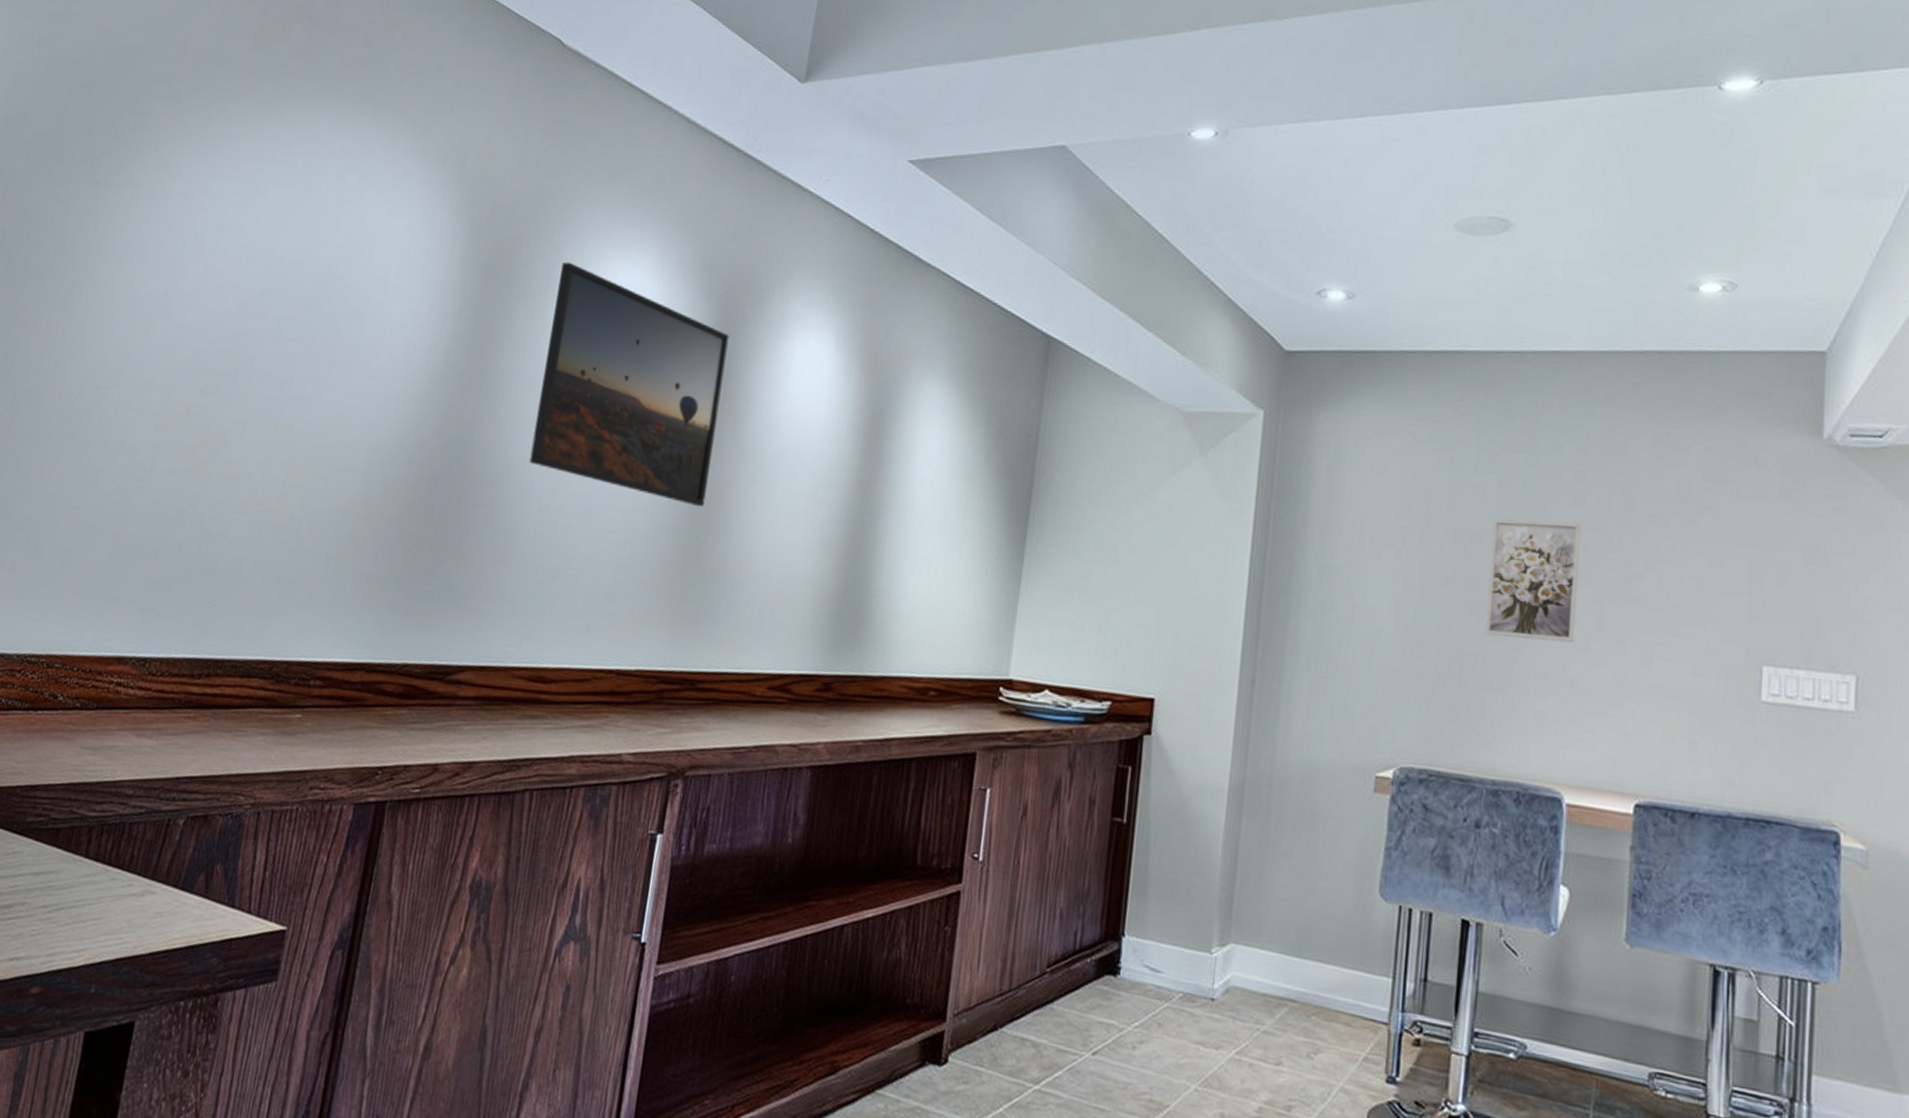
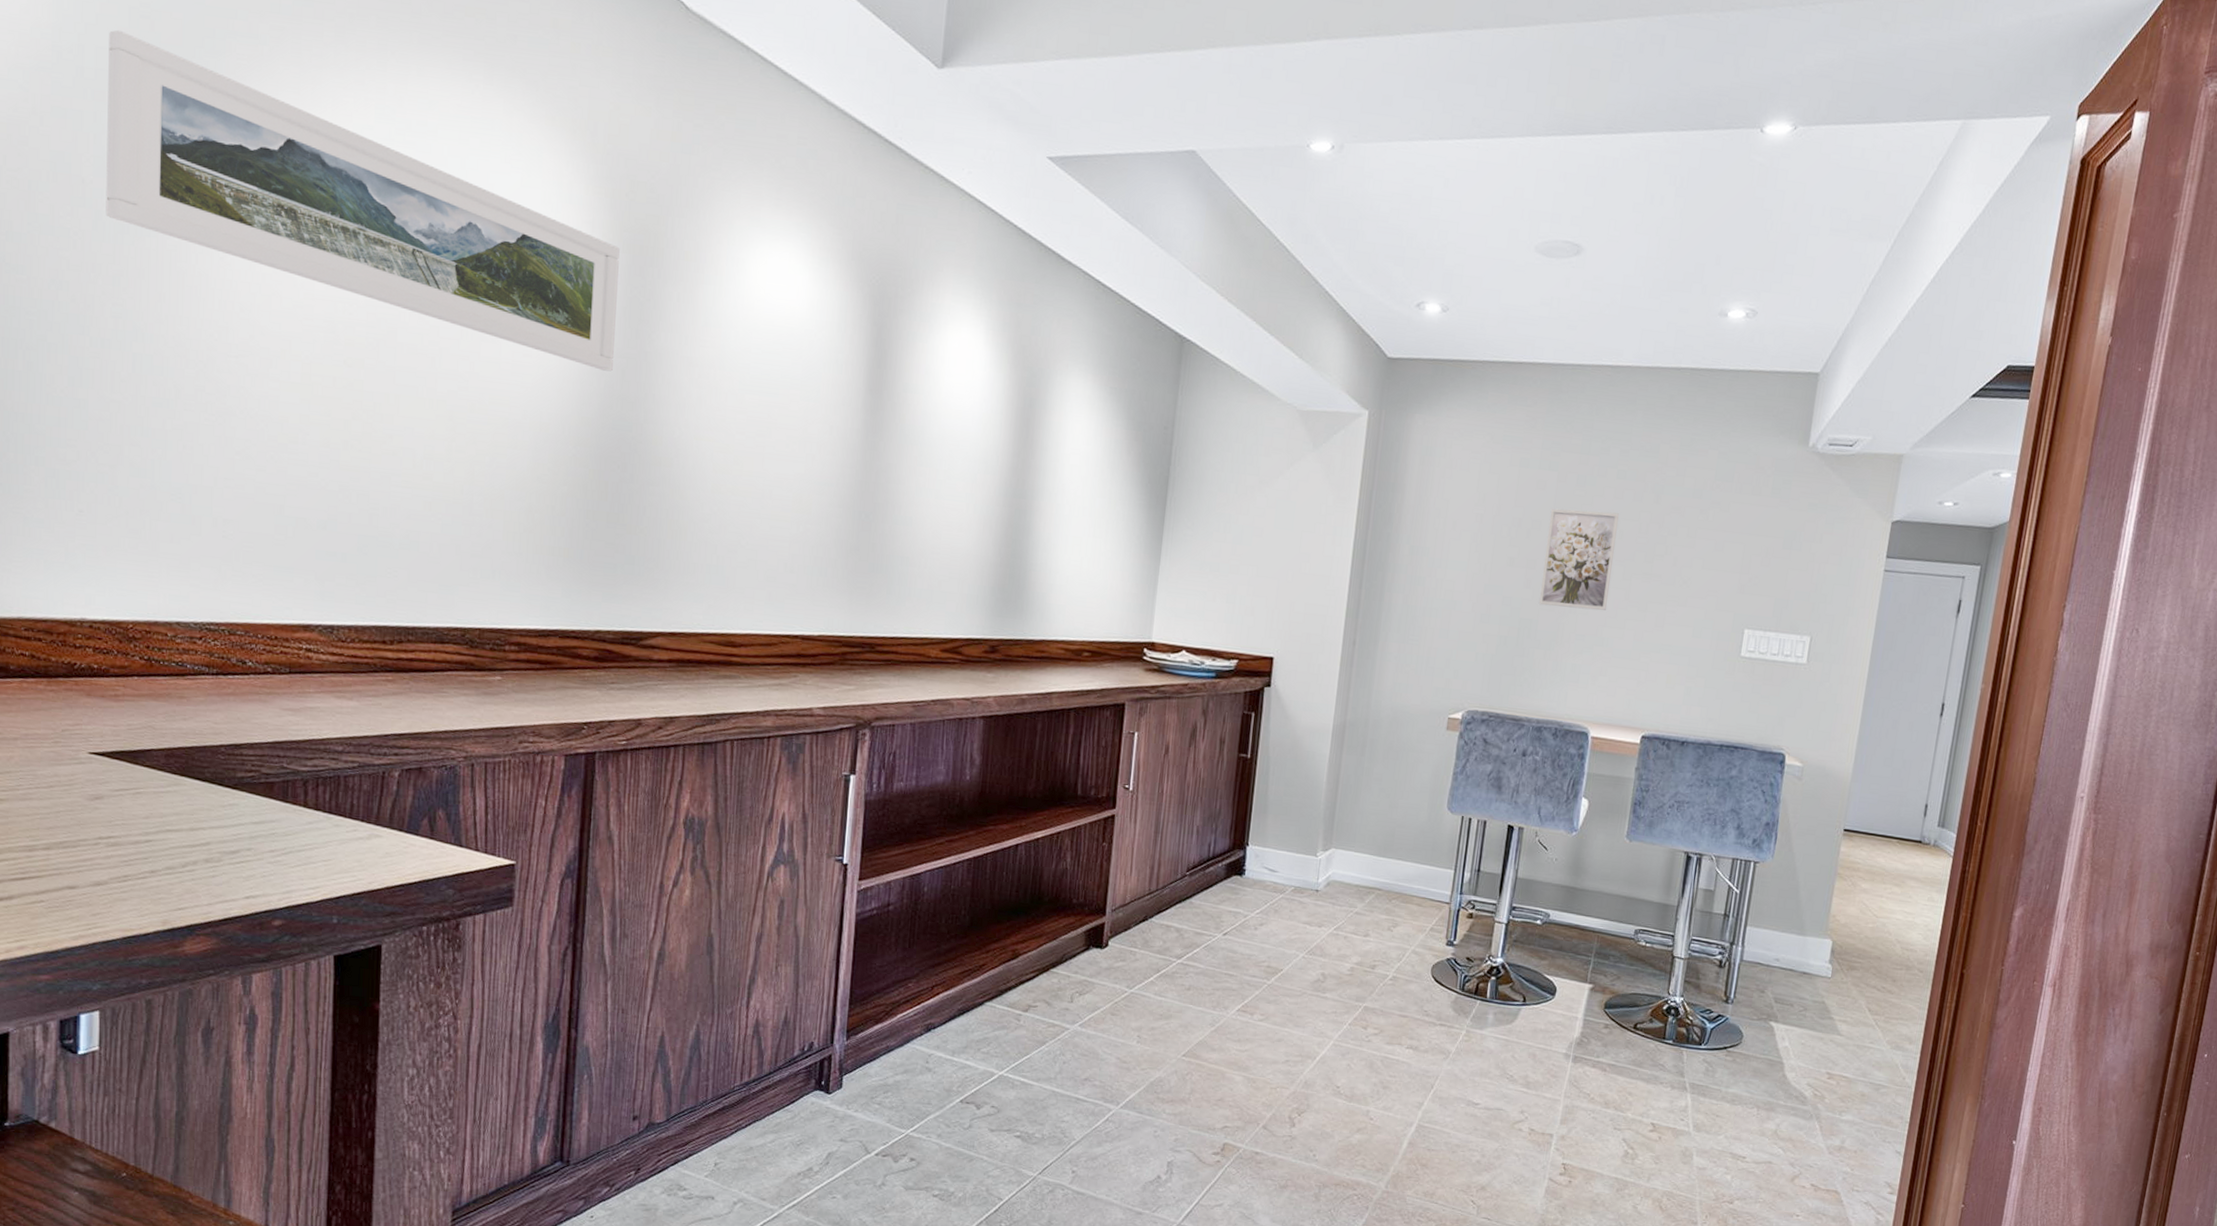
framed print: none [16,99,475,392] -> present [105,29,620,372]
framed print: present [529,262,729,507] -> none [697,244,884,489]

